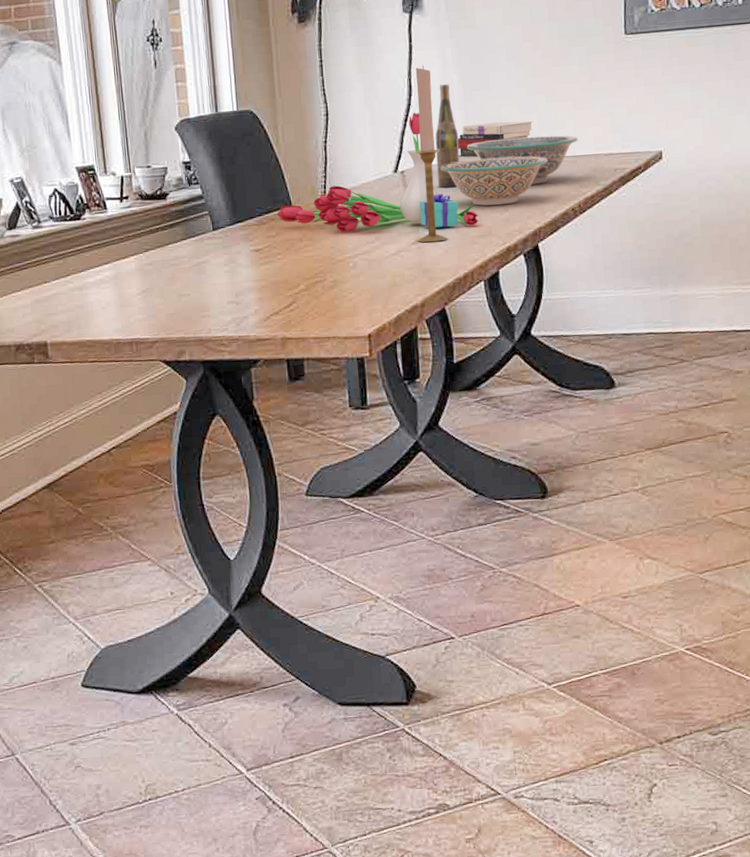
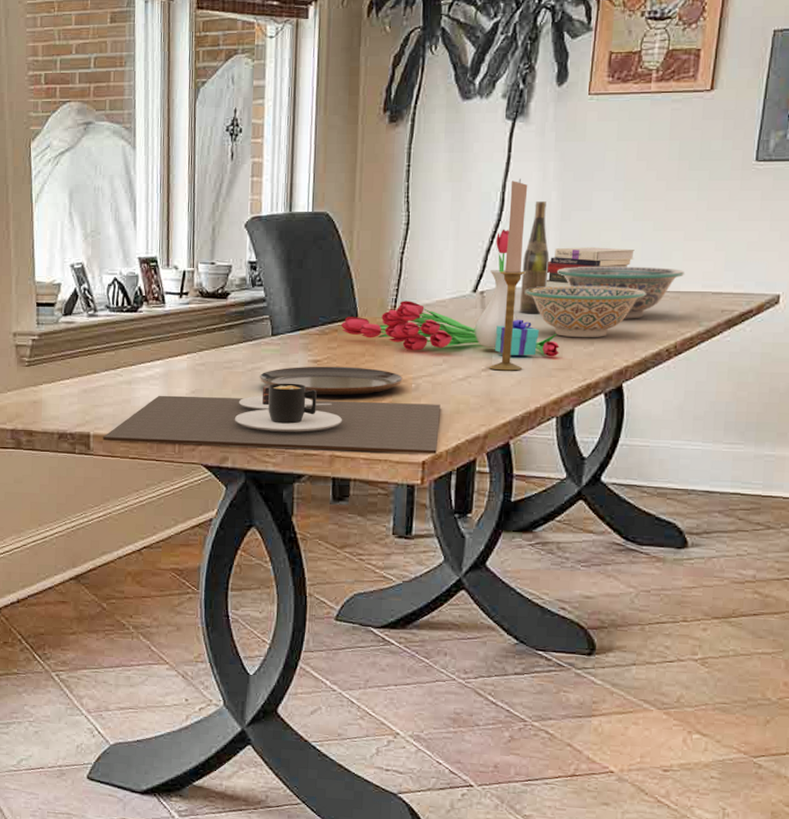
place setting: none [60,273,380,347] -> present [103,383,440,454]
plate: none [205,252,341,282] -> present [259,366,403,396]

